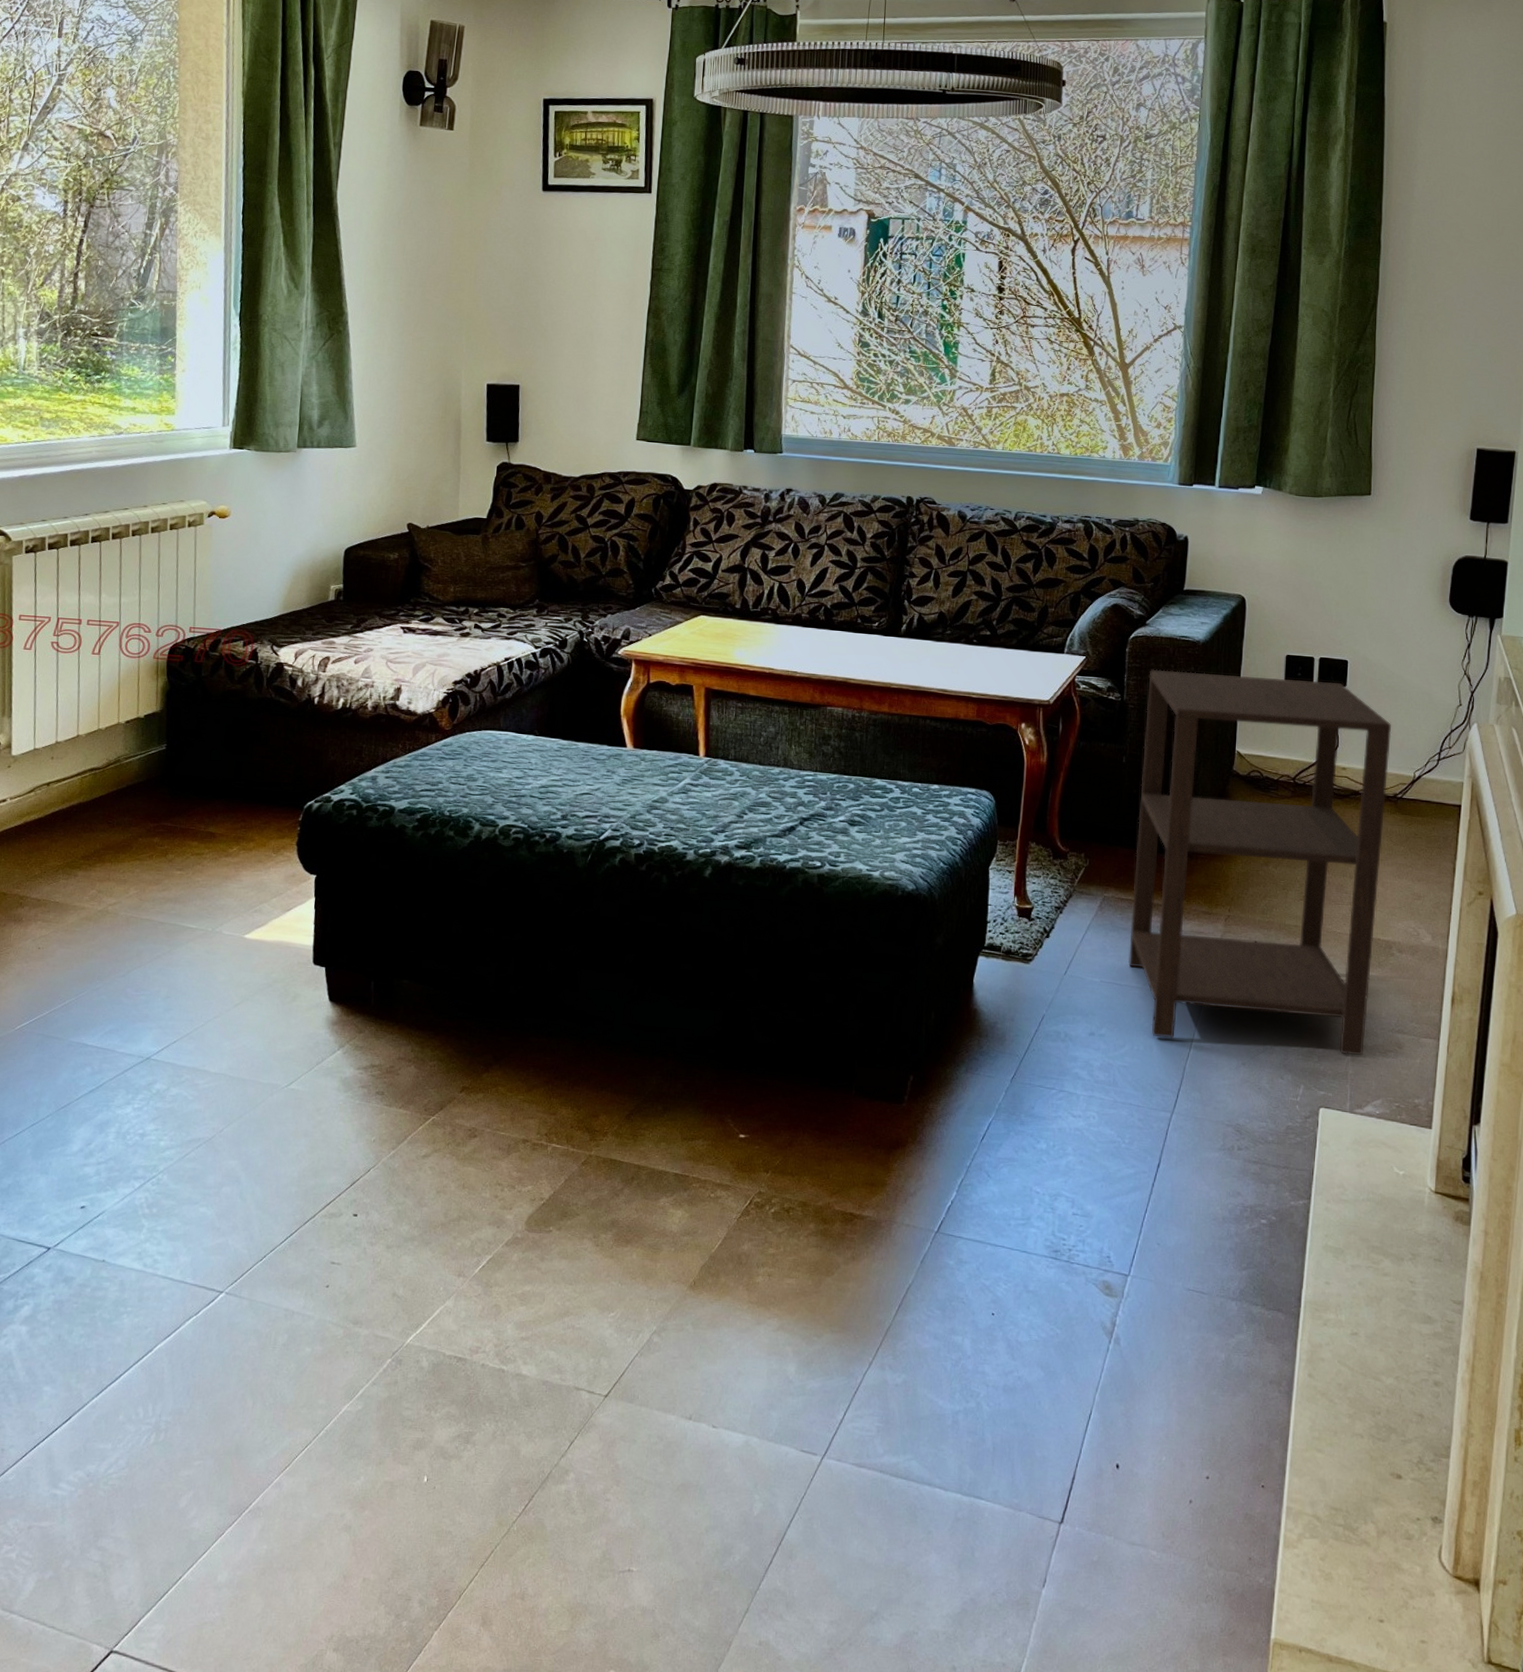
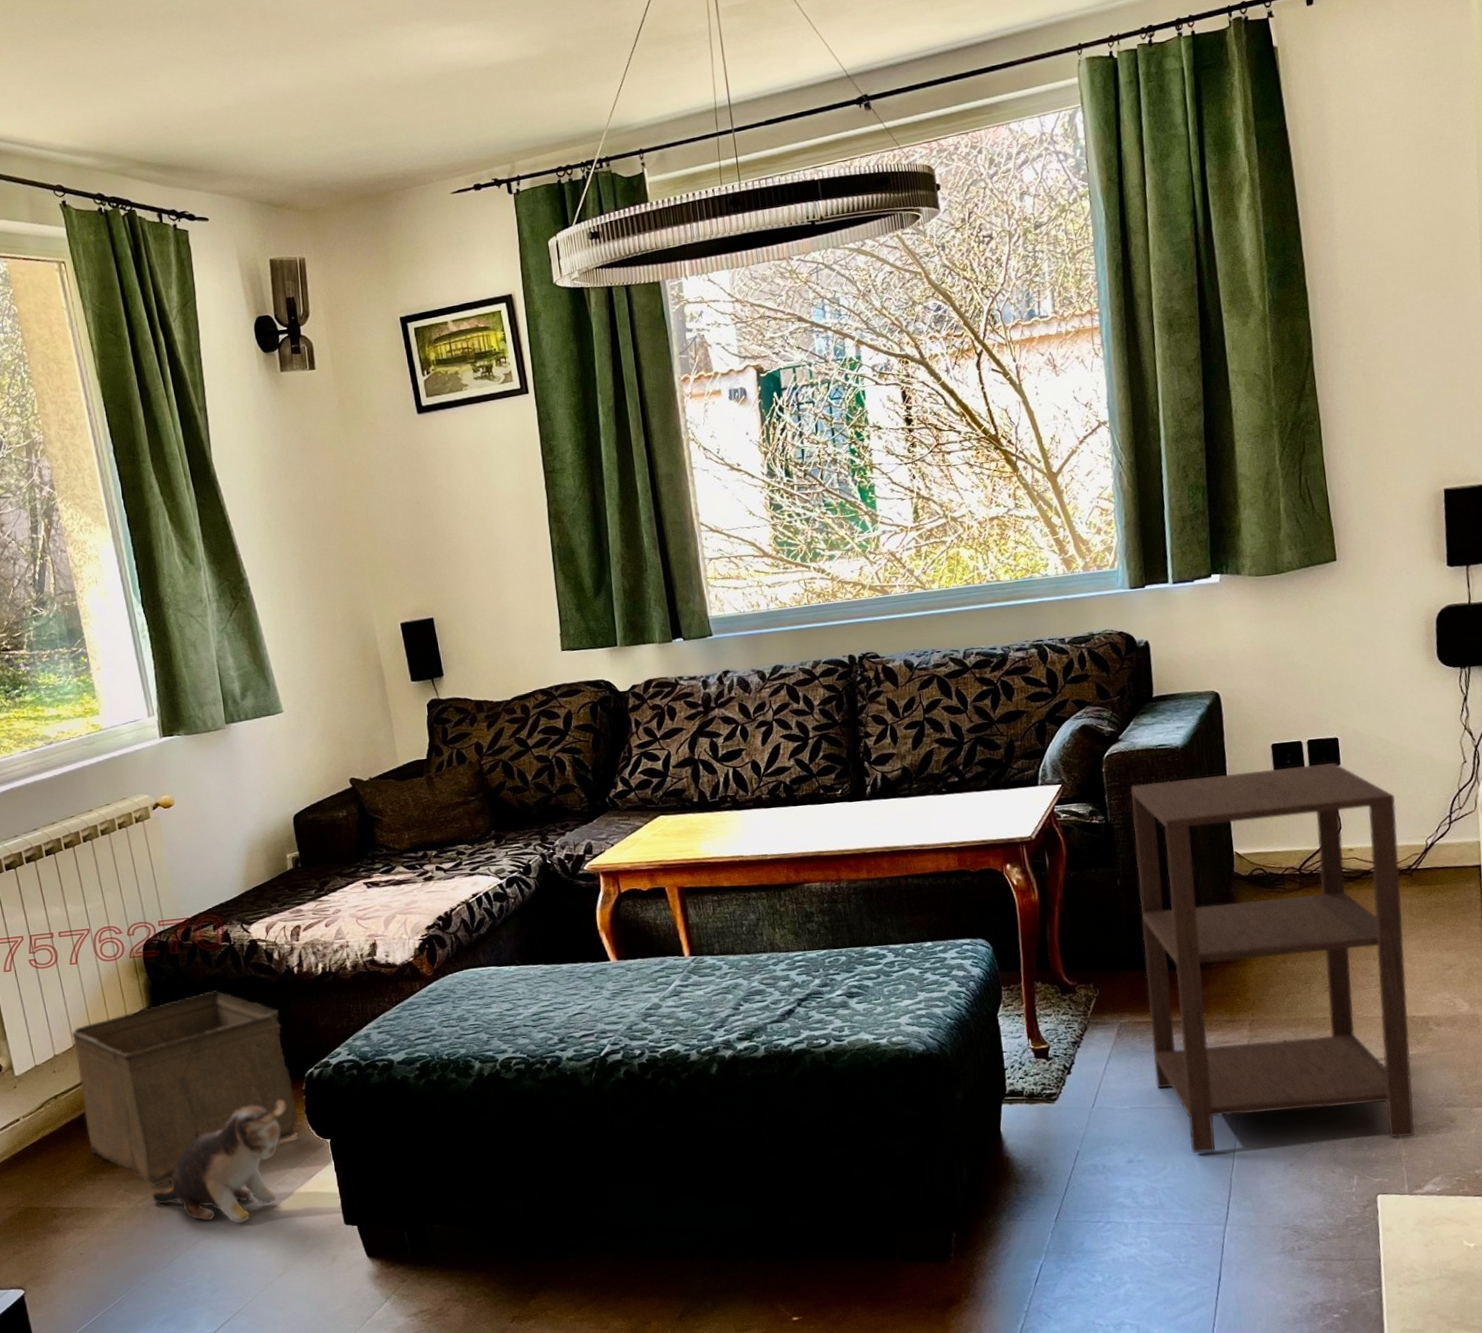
storage bin: none [71,706,291,892] -> present [71,990,298,1187]
plush toy: none [124,826,279,946] -> present [152,1099,286,1224]

